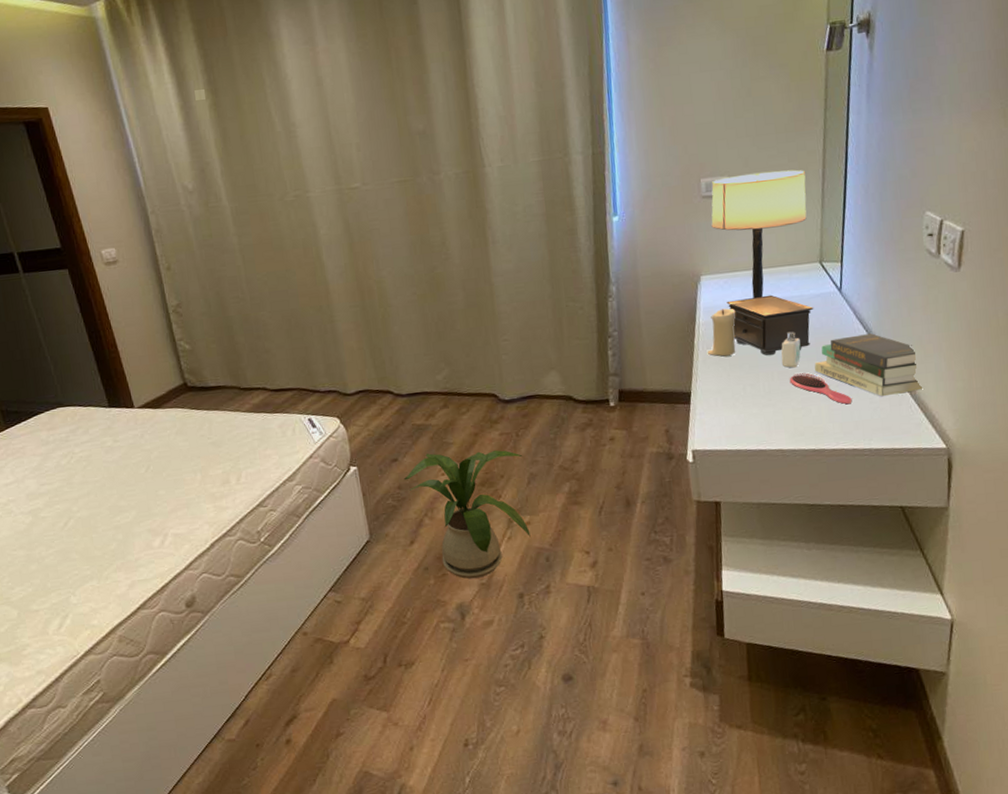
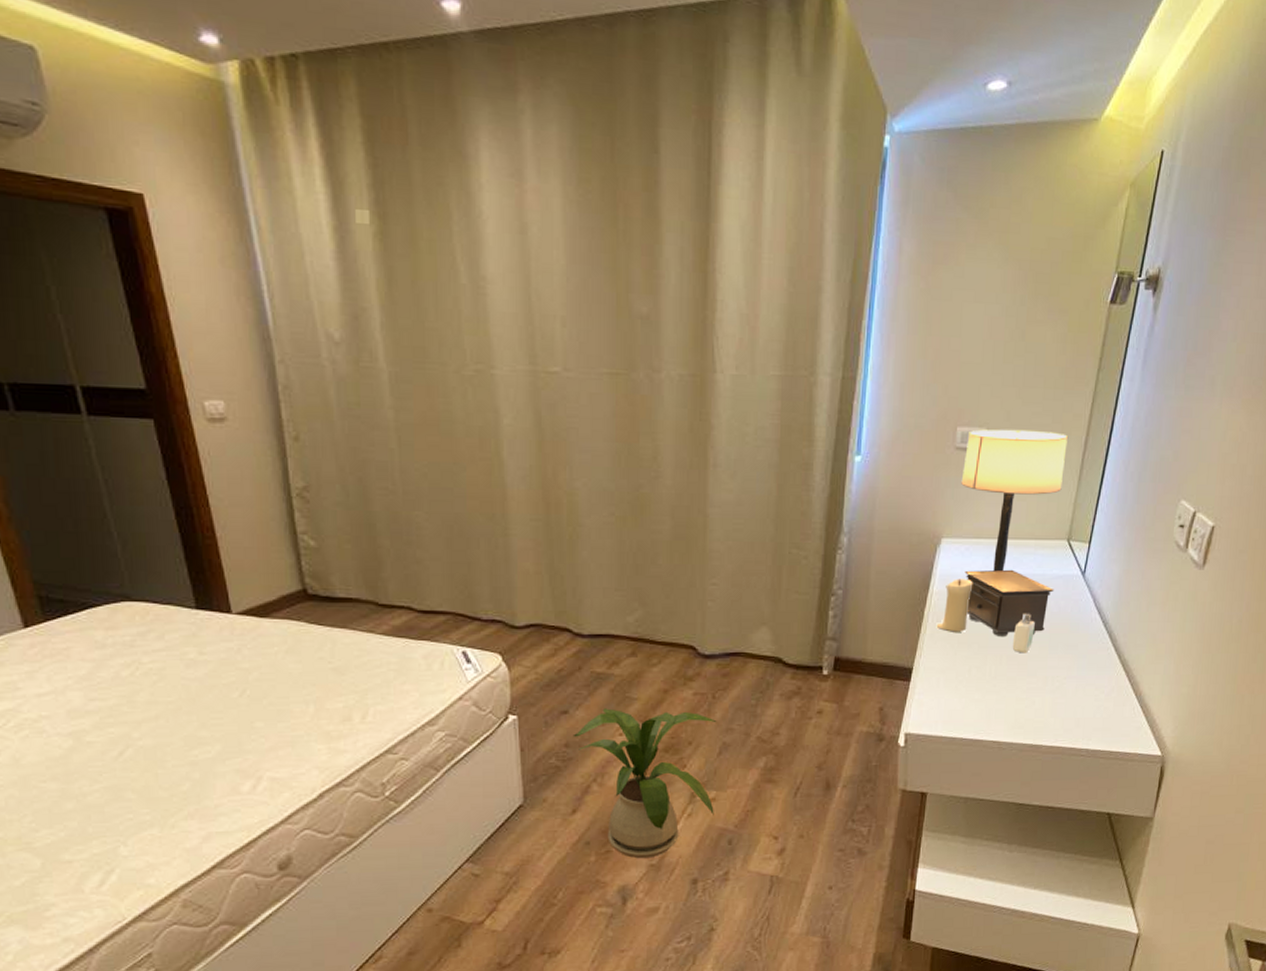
hairbrush: present [789,373,852,405] -> none [1017,660,1078,699]
books: present [814,333,922,397] -> none [1045,625,1148,695]

